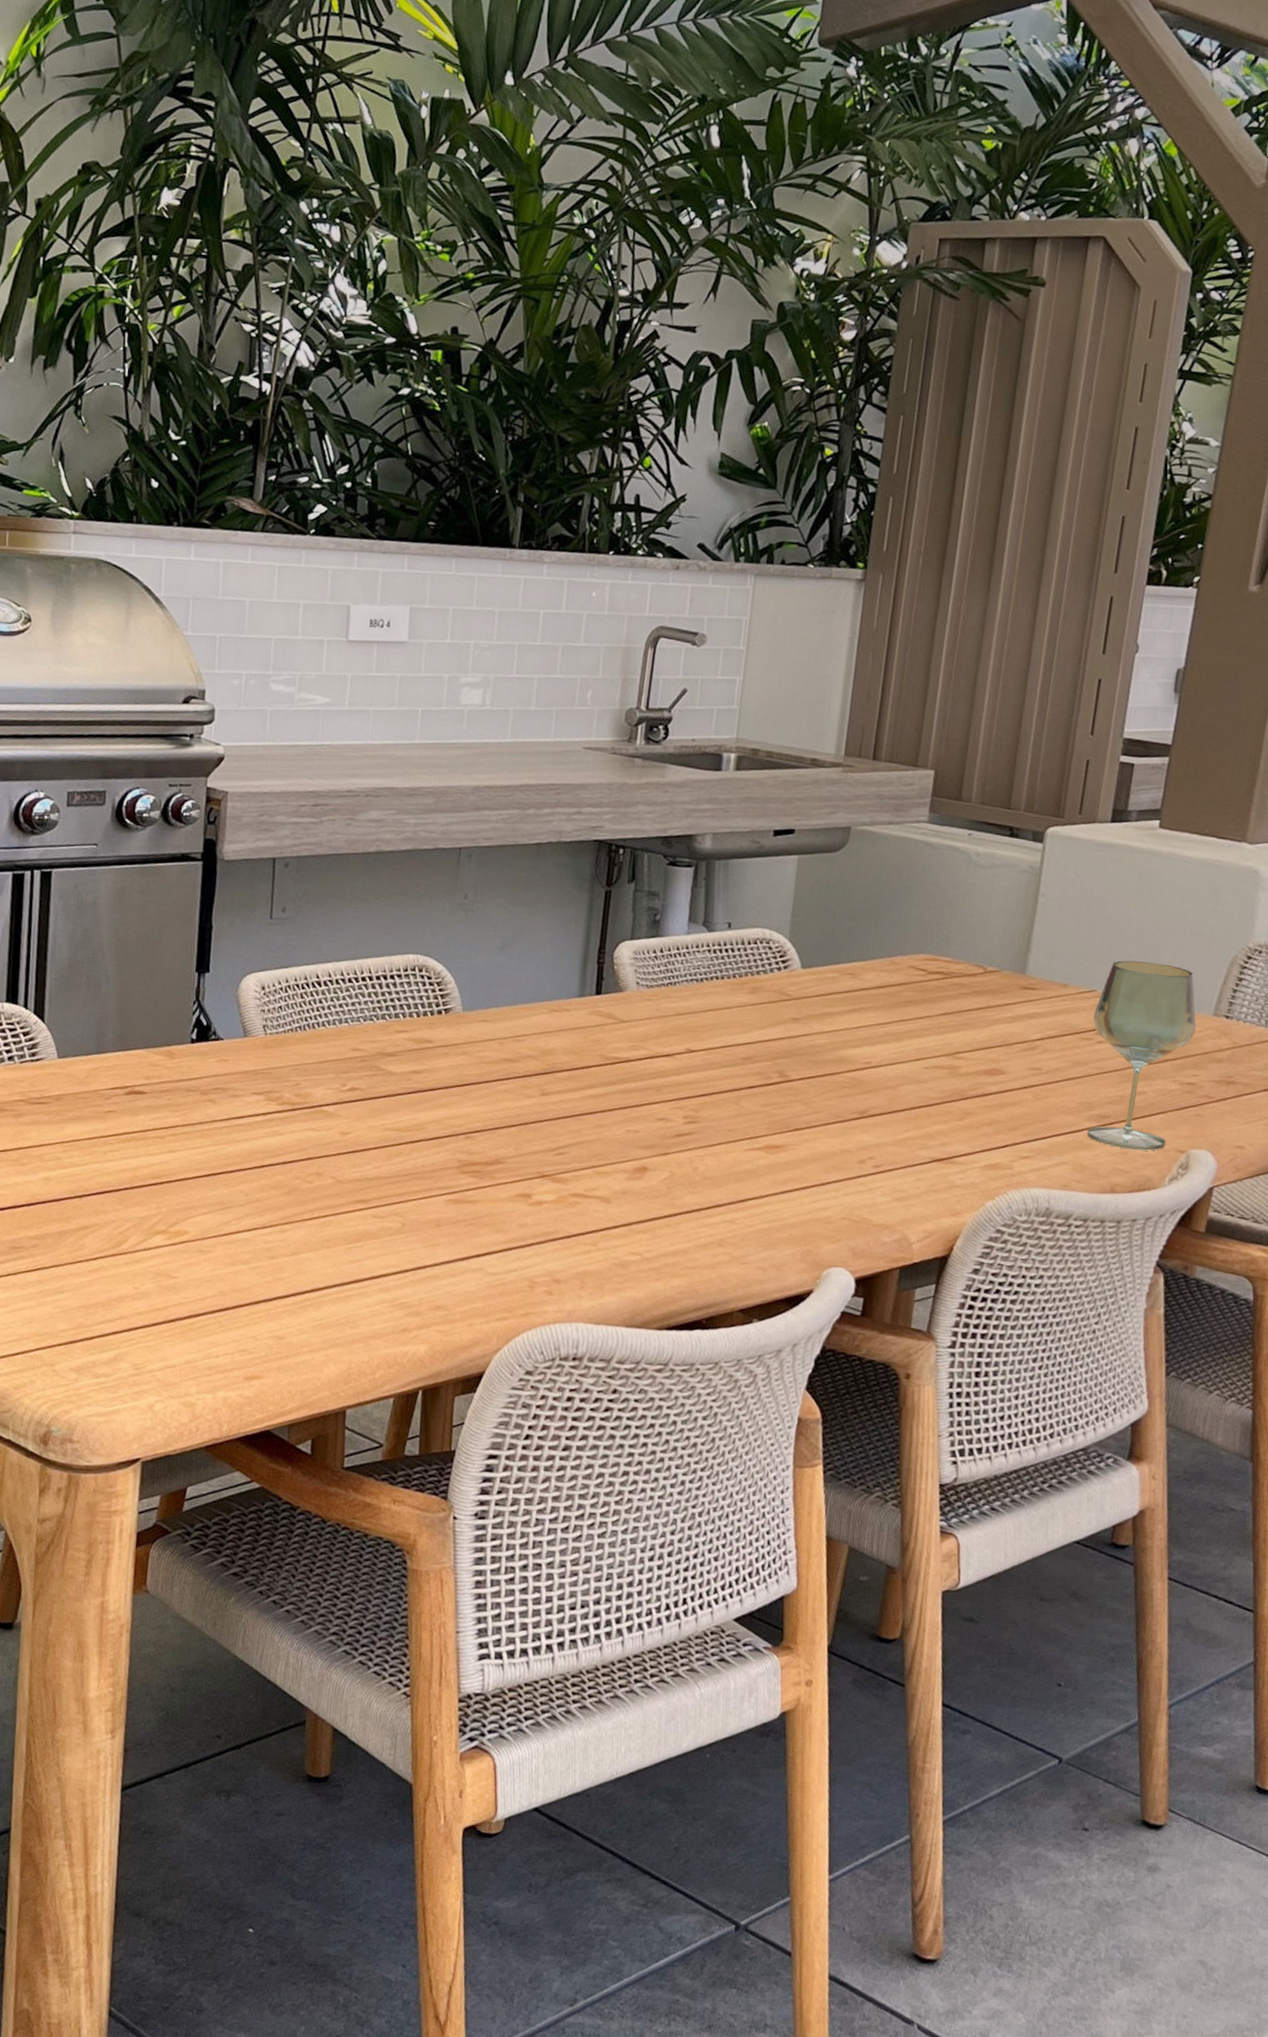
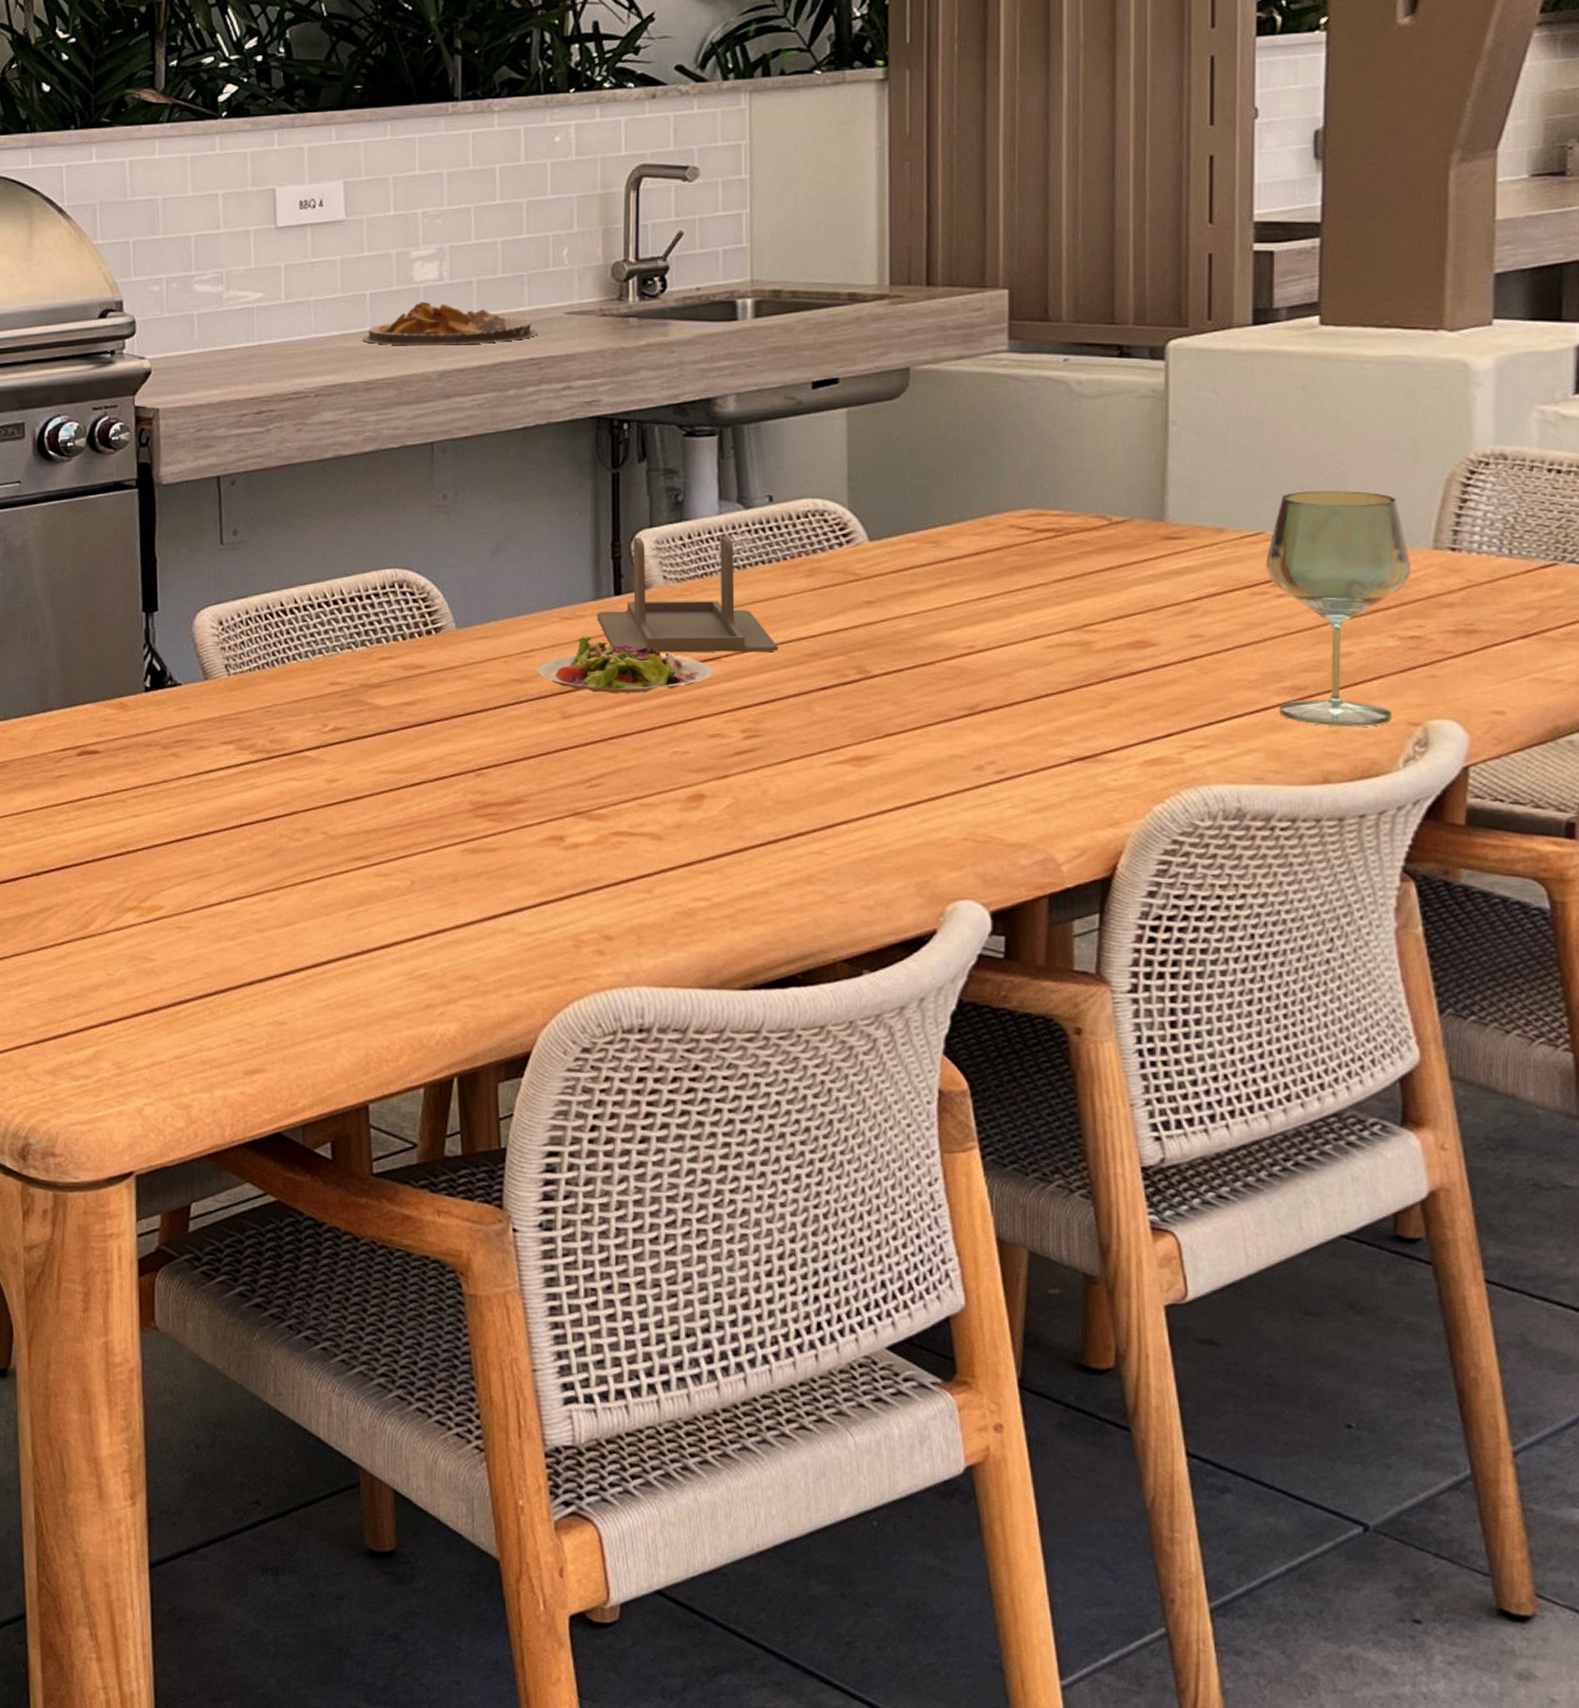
platter: none [411,723,559,767] -> present [362,301,538,346]
salad plate: none [525,1026,668,1079] -> present [536,636,714,693]
napkin holder: none [579,946,720,1053] -> present [597,536,778,653]

